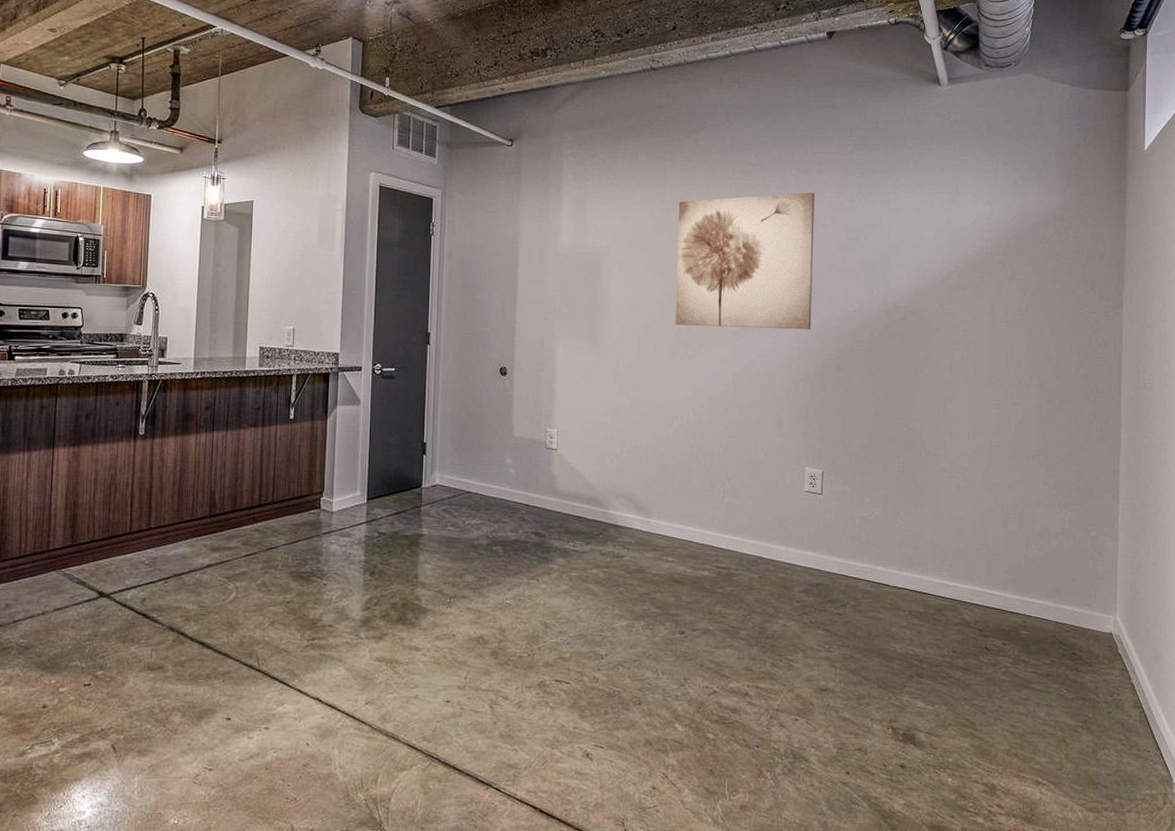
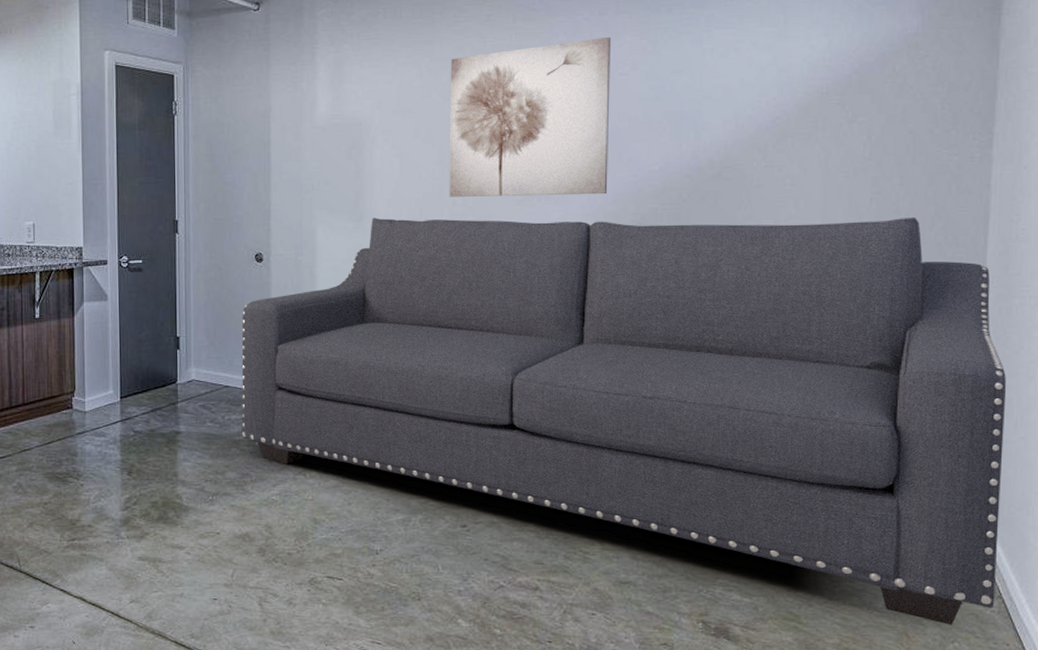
sofa: none [480,340,1140,733] -> present [241,216,1007,625]

